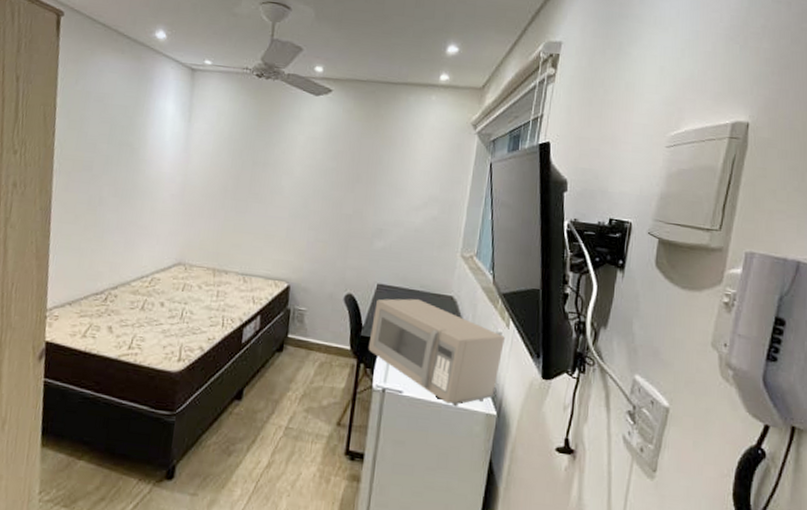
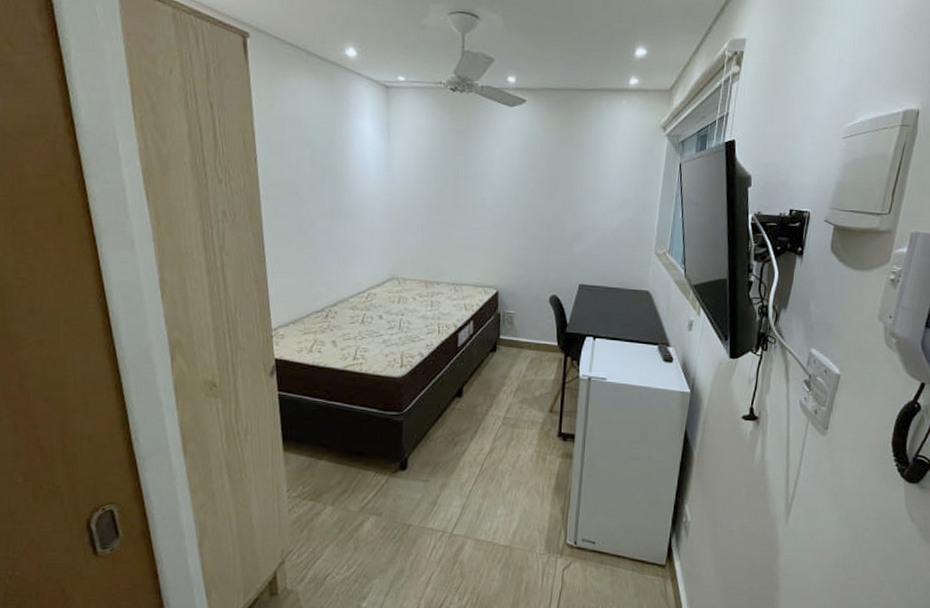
microwave: present [368,298,505,407] -> none [573,295,696,388]

